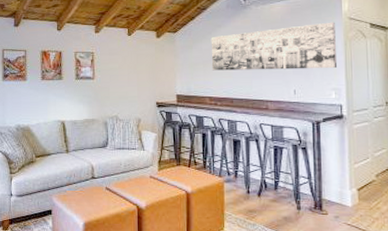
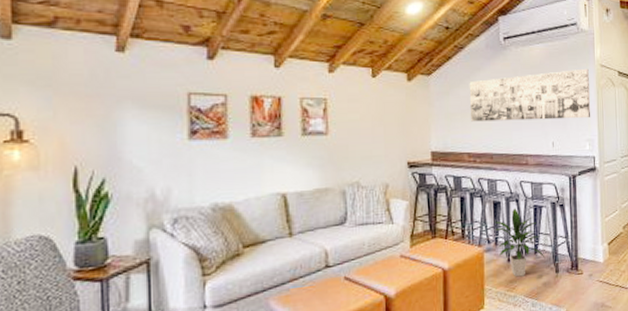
indoor plant: none [233,147,286,208] -> present [494,208,545,277]

